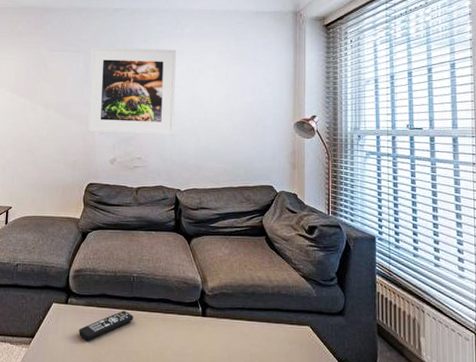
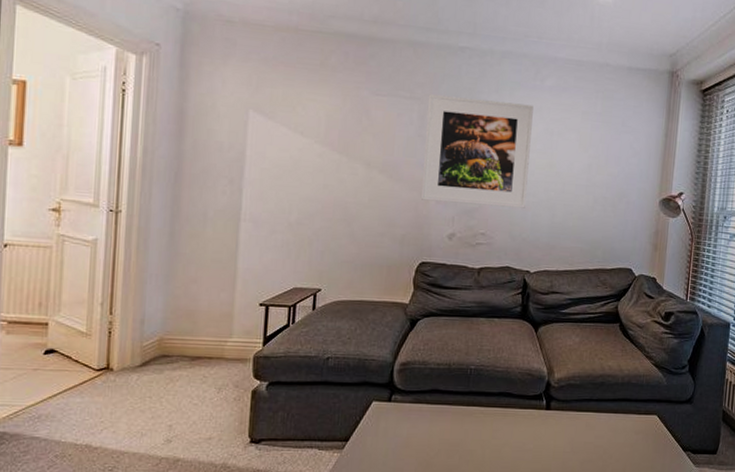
remote control: present [79,310,133,341] -> none [404,406,469,442]

